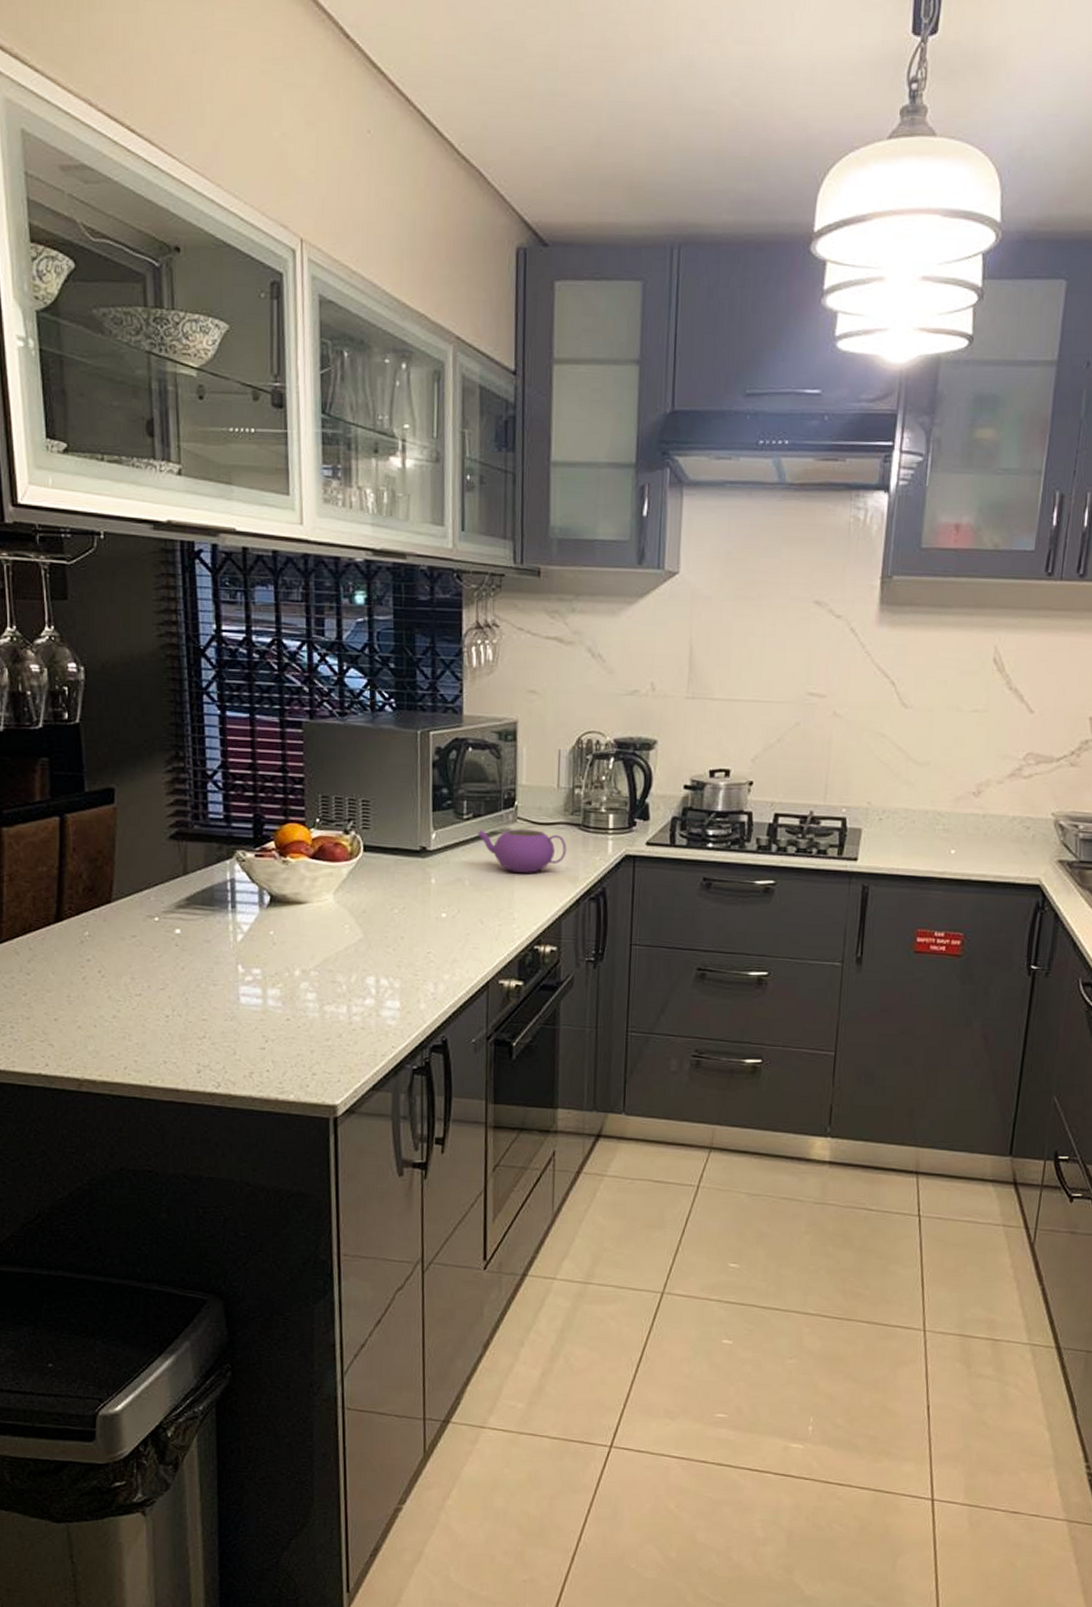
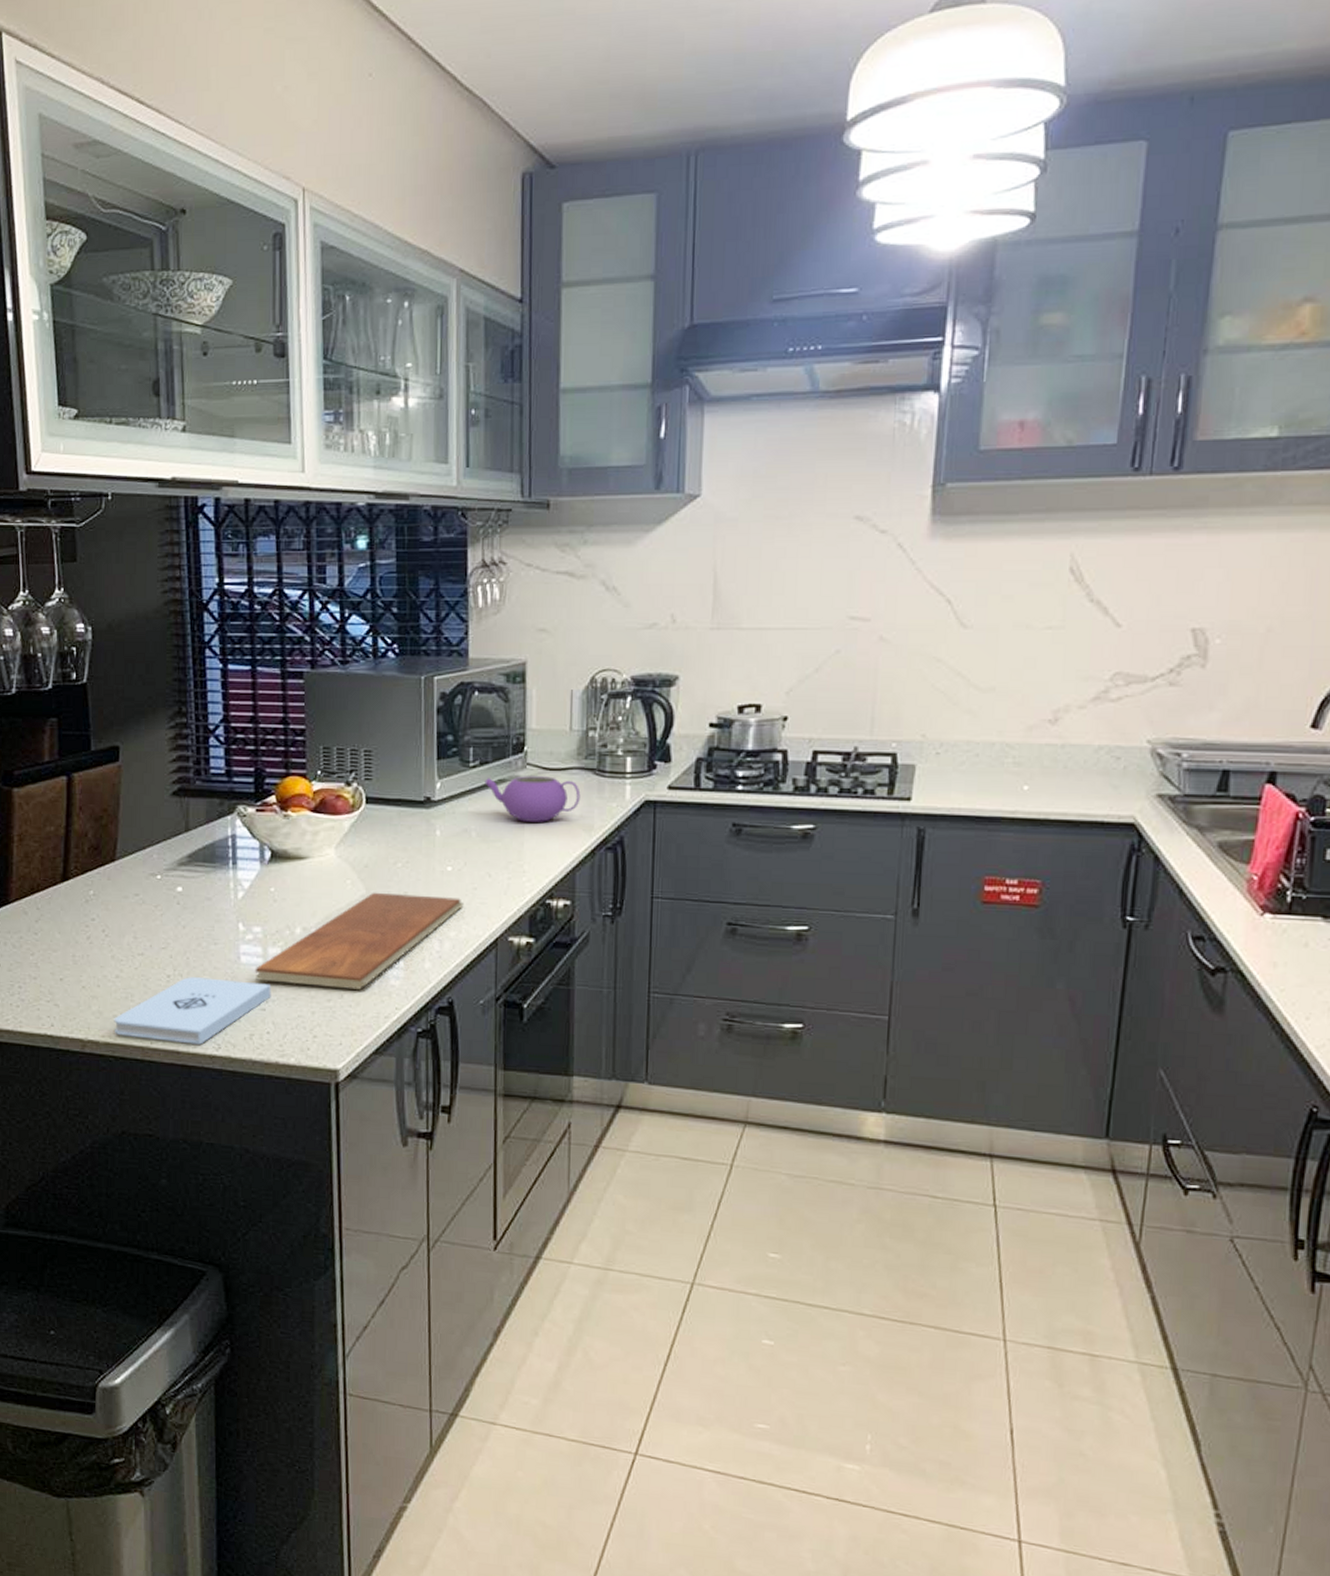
notepad: none [111,1017,271,1083] -> present [114,977,272,1045]
chopping board: none [254,936,457,1029] -> present [255,892,464,990]

